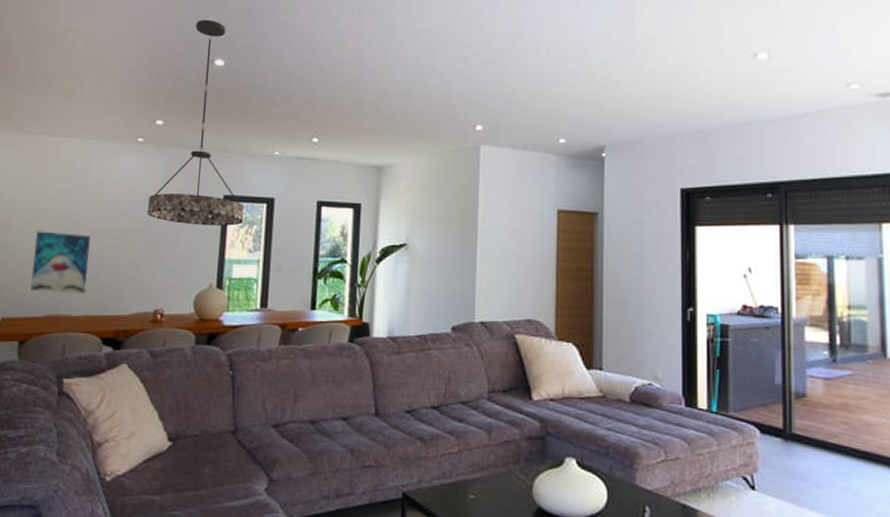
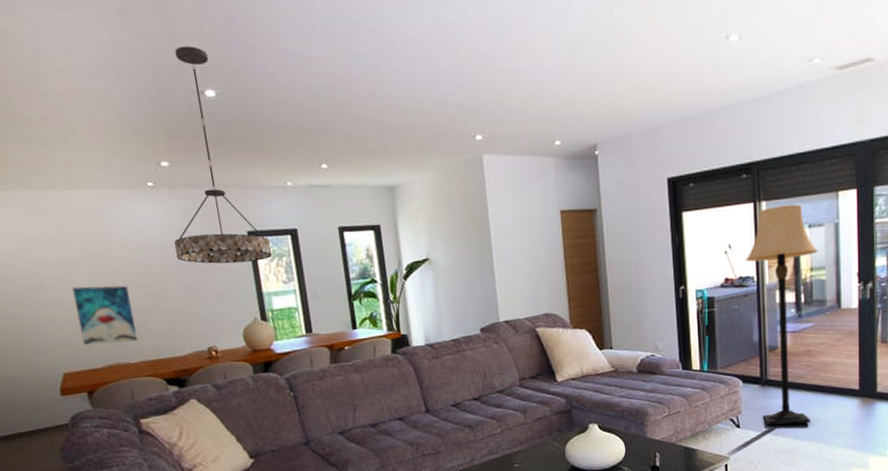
lamp: none [768,231,857,497] -> present [745,204,818,426]

